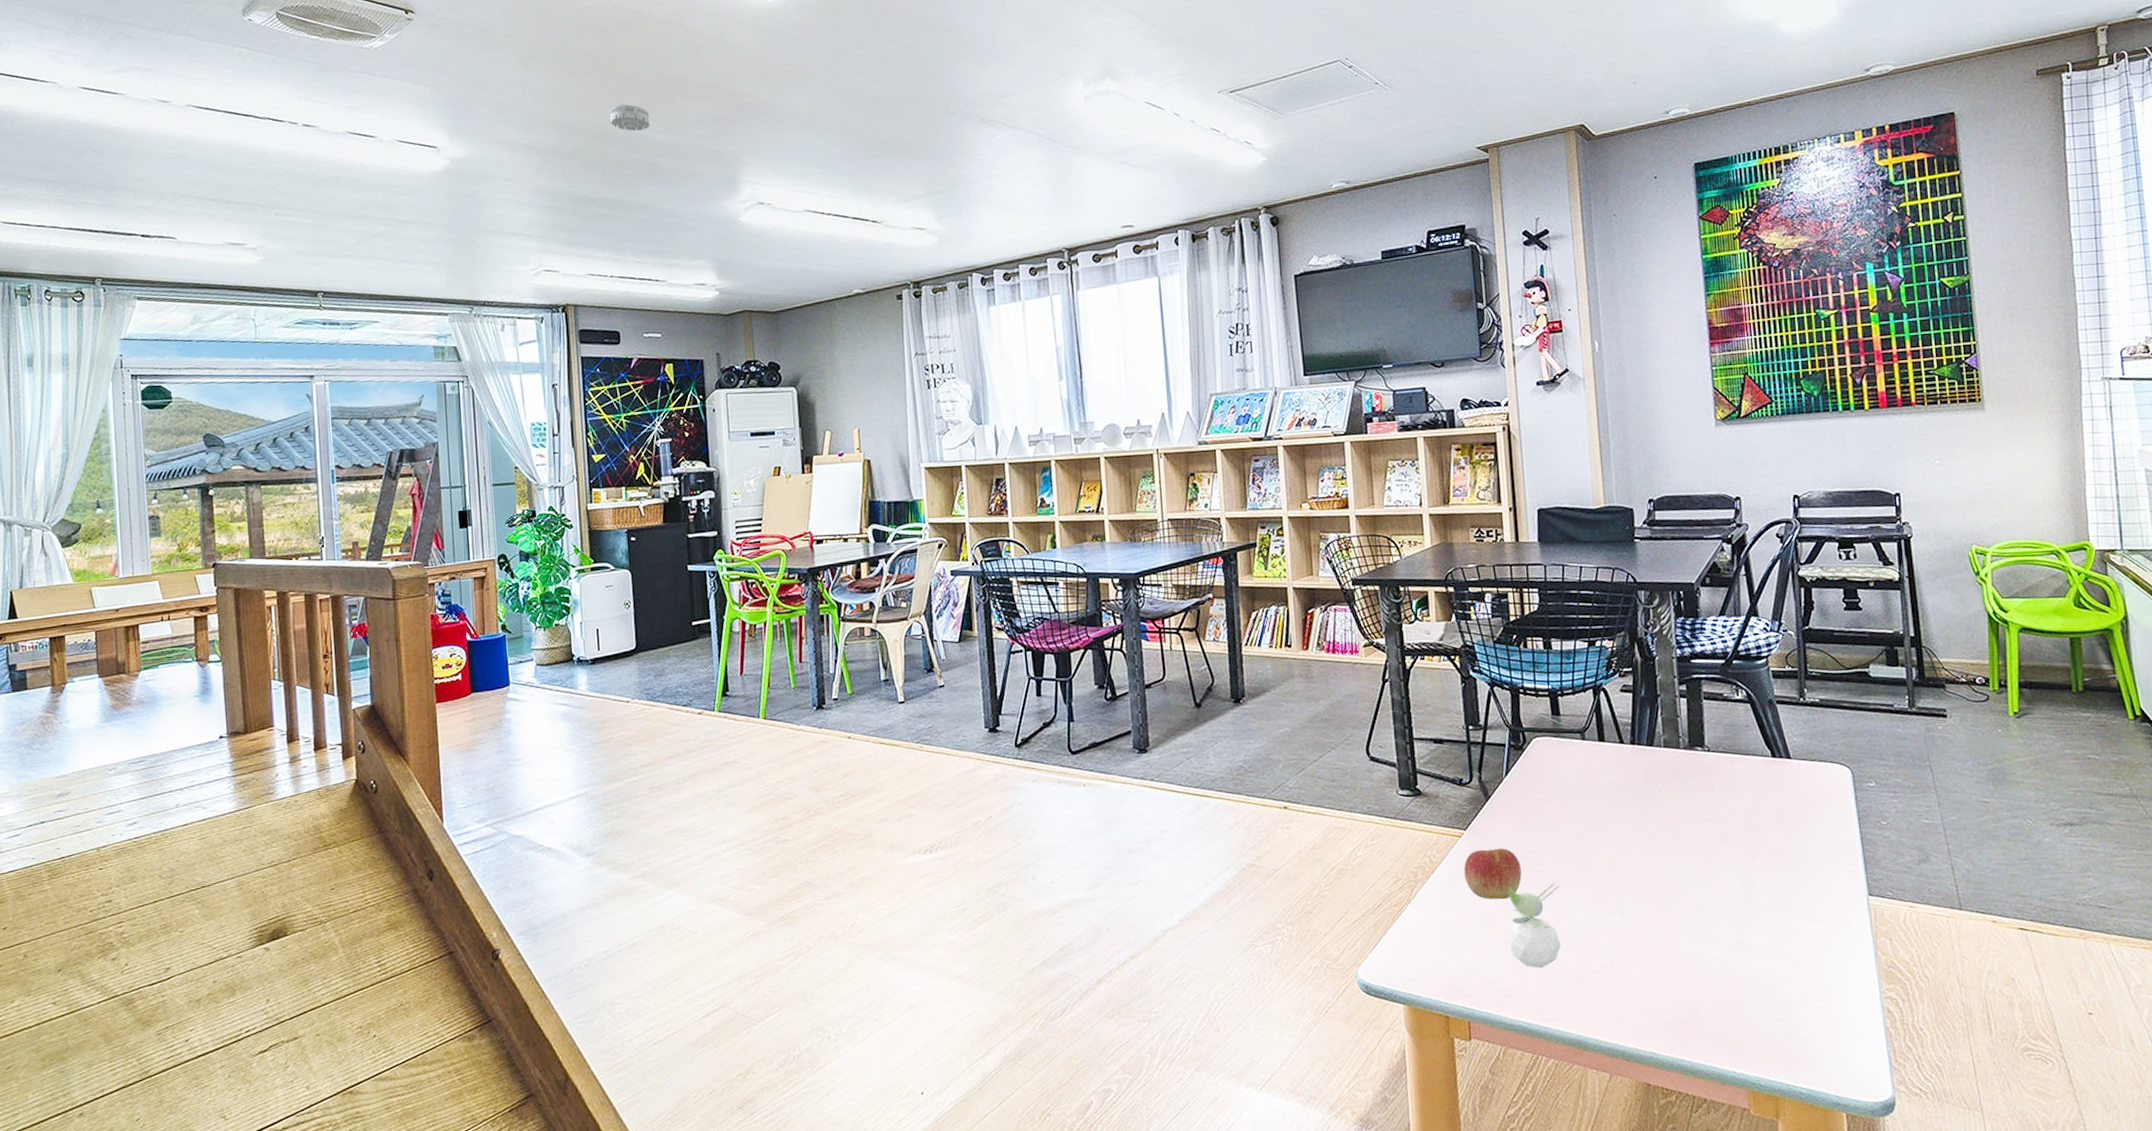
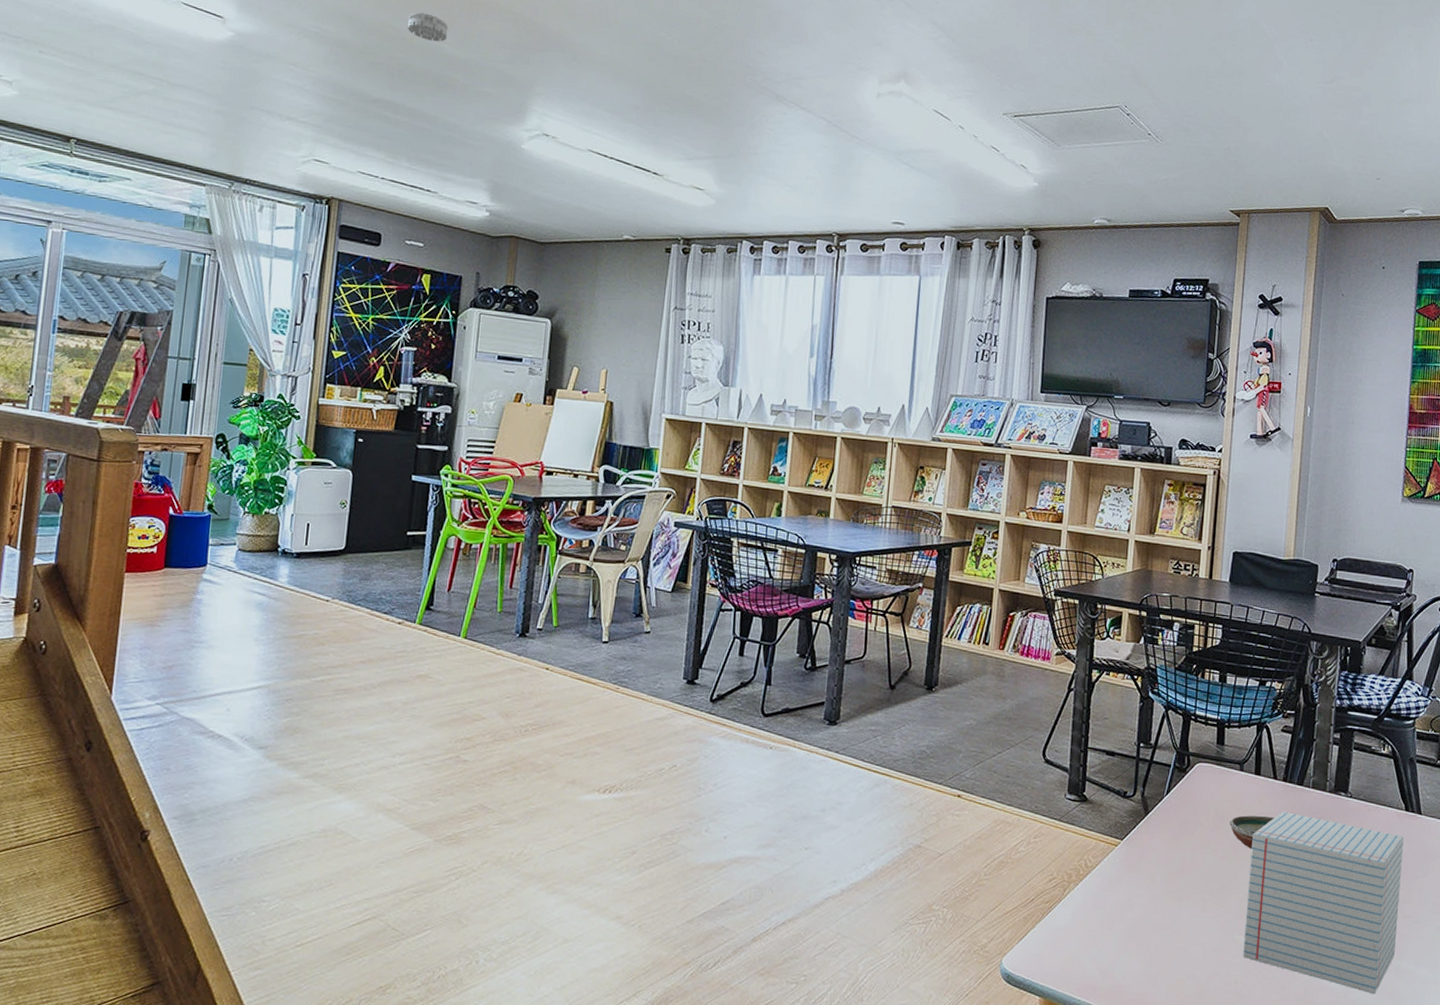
apple: present [1463,848,1522,900] -> none [1114,860,1168,910]
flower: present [1507,882,1561,969] -> none [1144,898,1200,979]
decorative bowl: none [1579,784,1628,822] -> present [1230,815,1275,850]
notepad: none [1606,776,1784,959] -> present [1243,811,1404,995]

